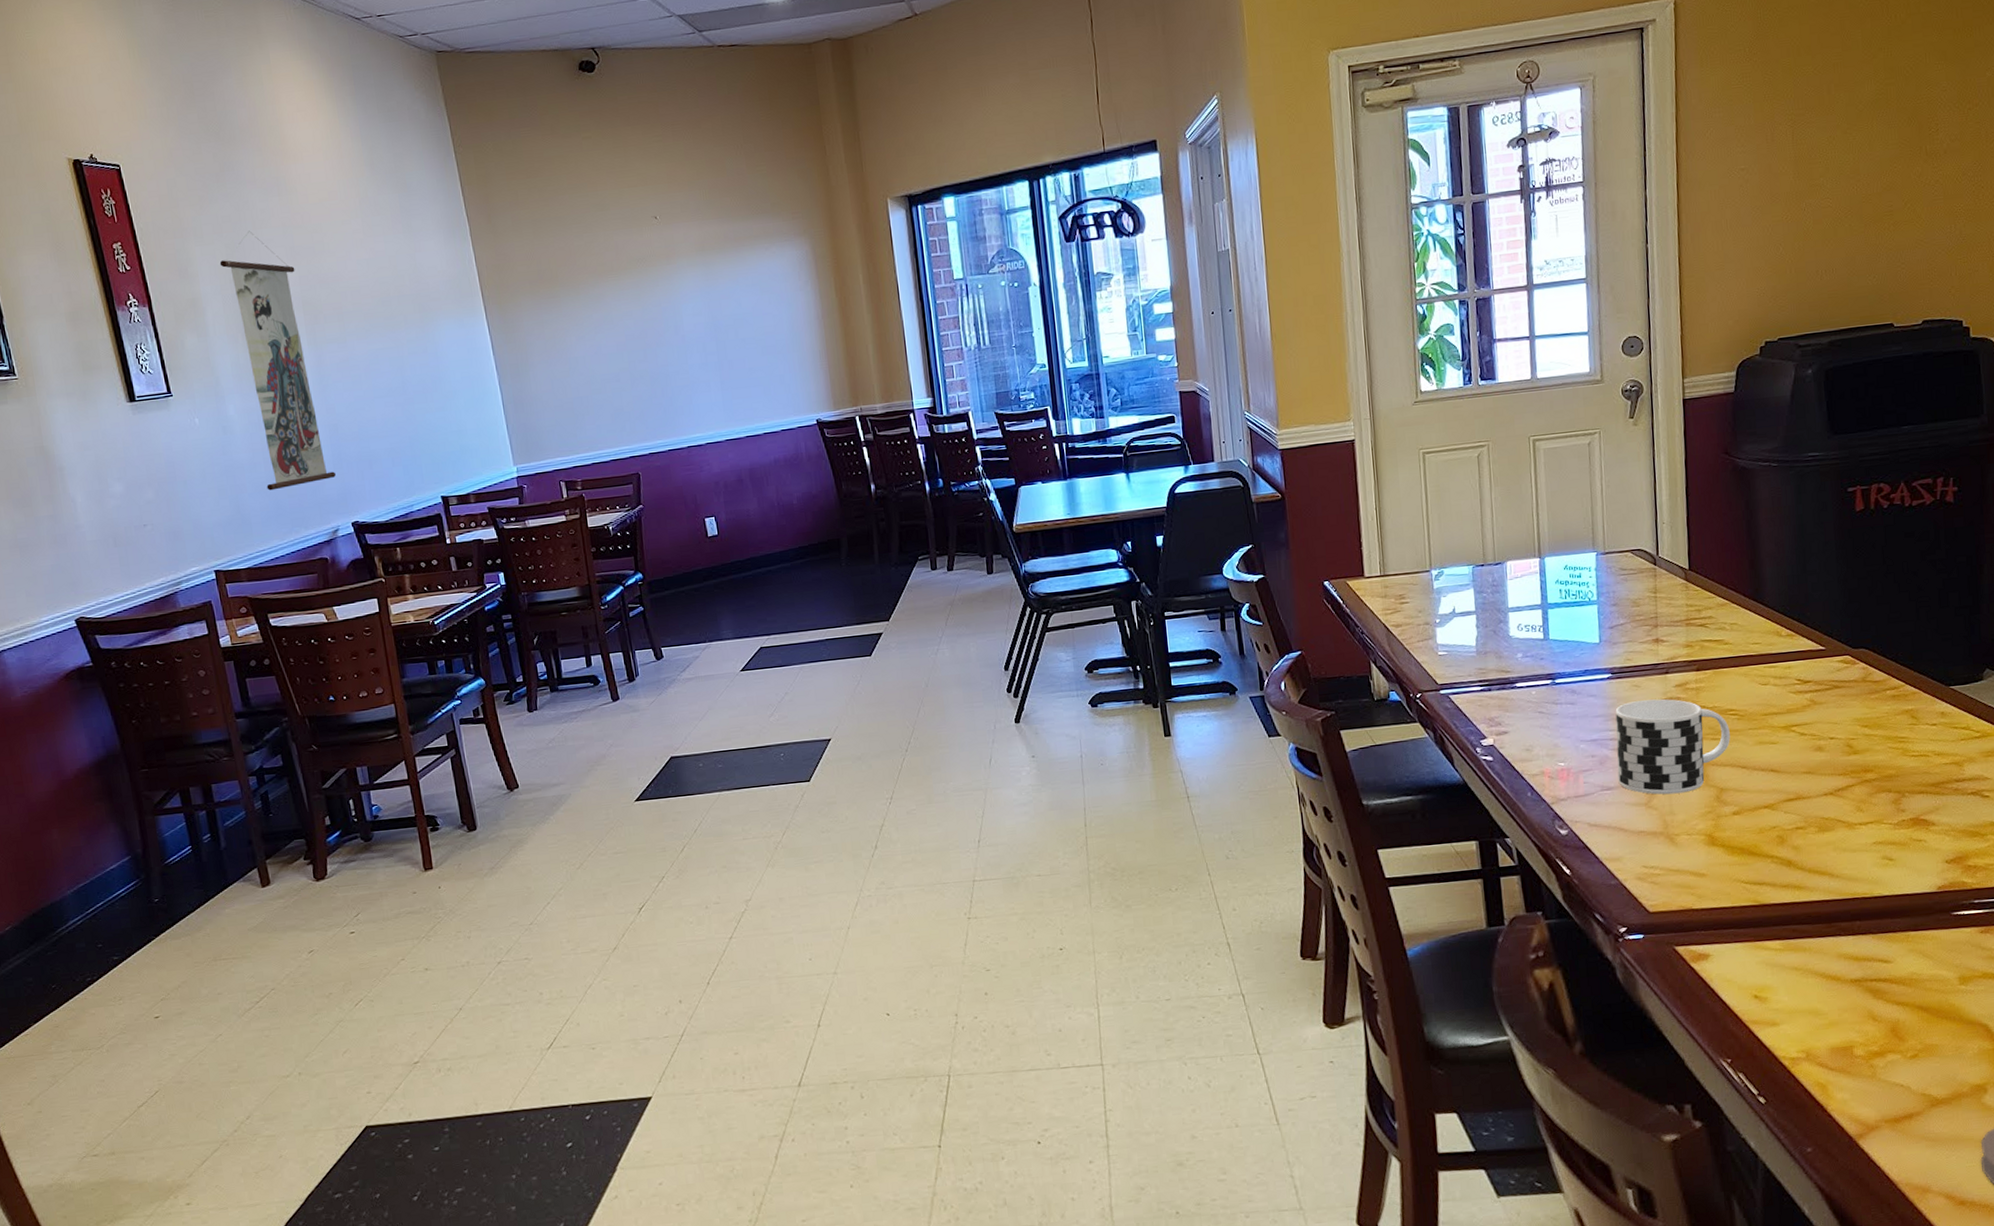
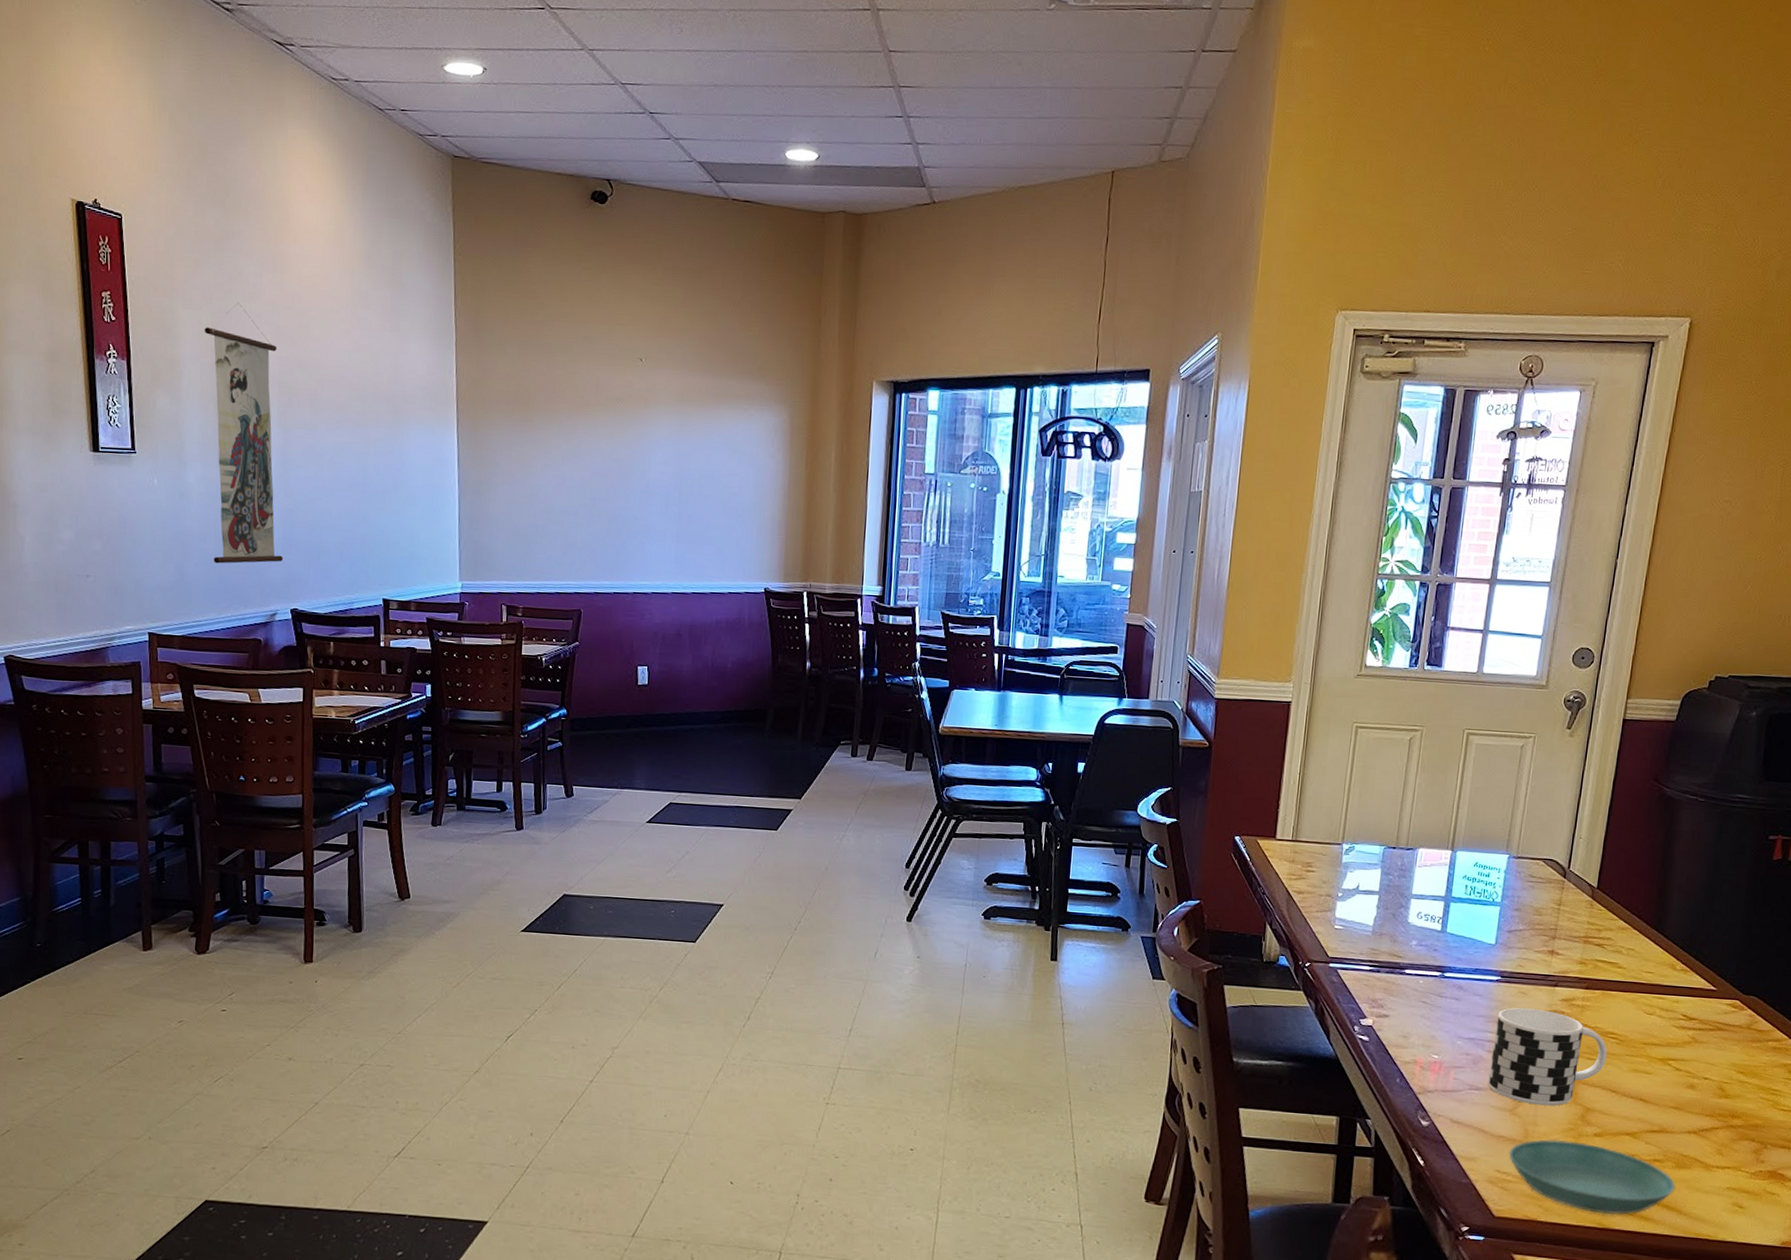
saucer: none [1652,823,1823,891] -> present [1508,1139,1676,1215]

